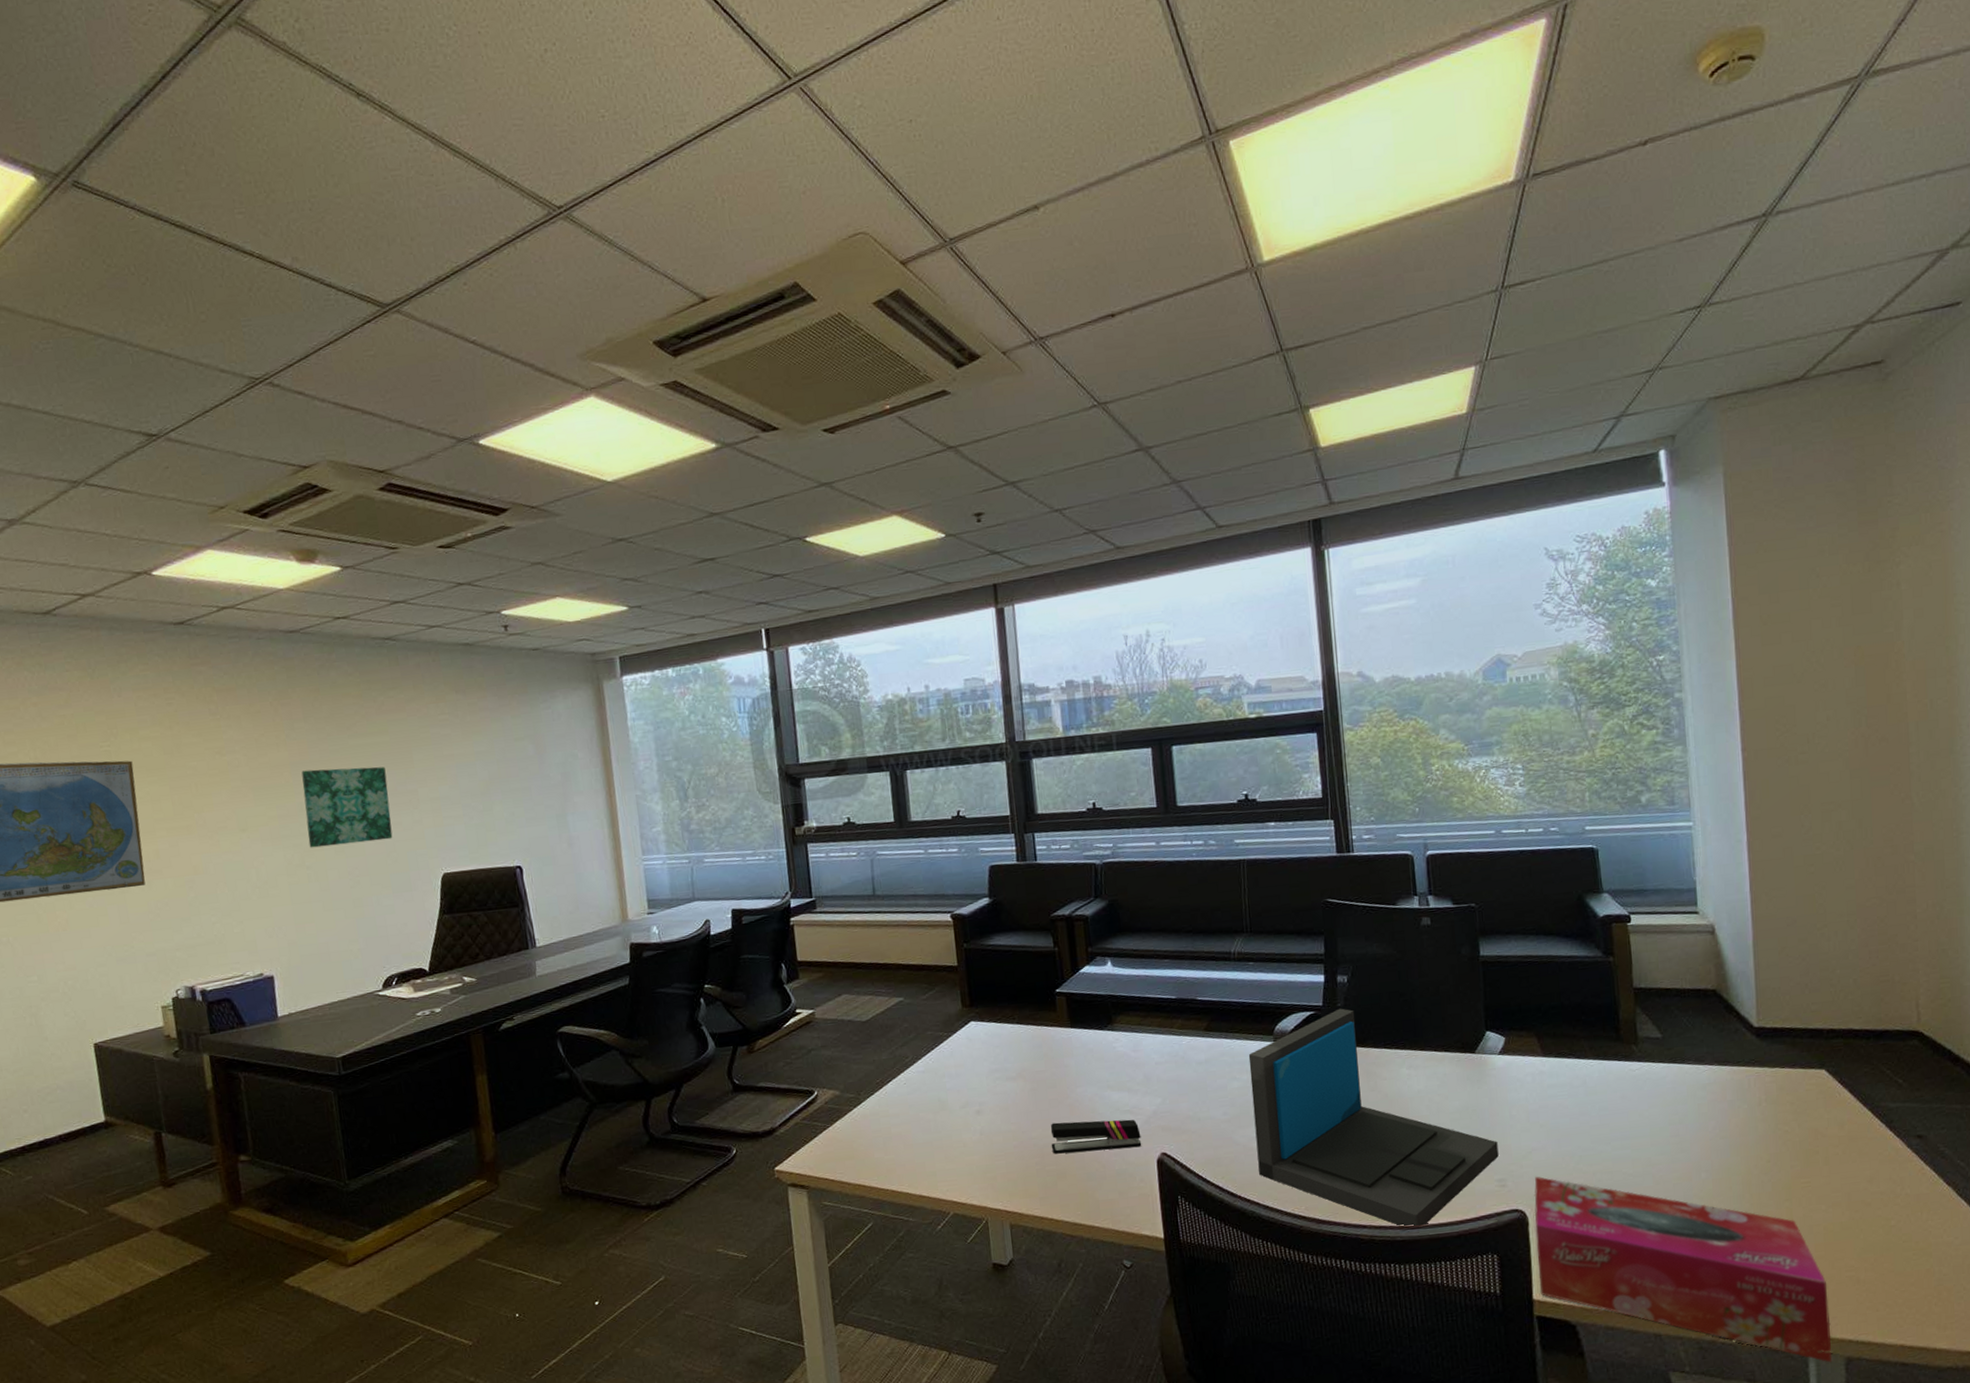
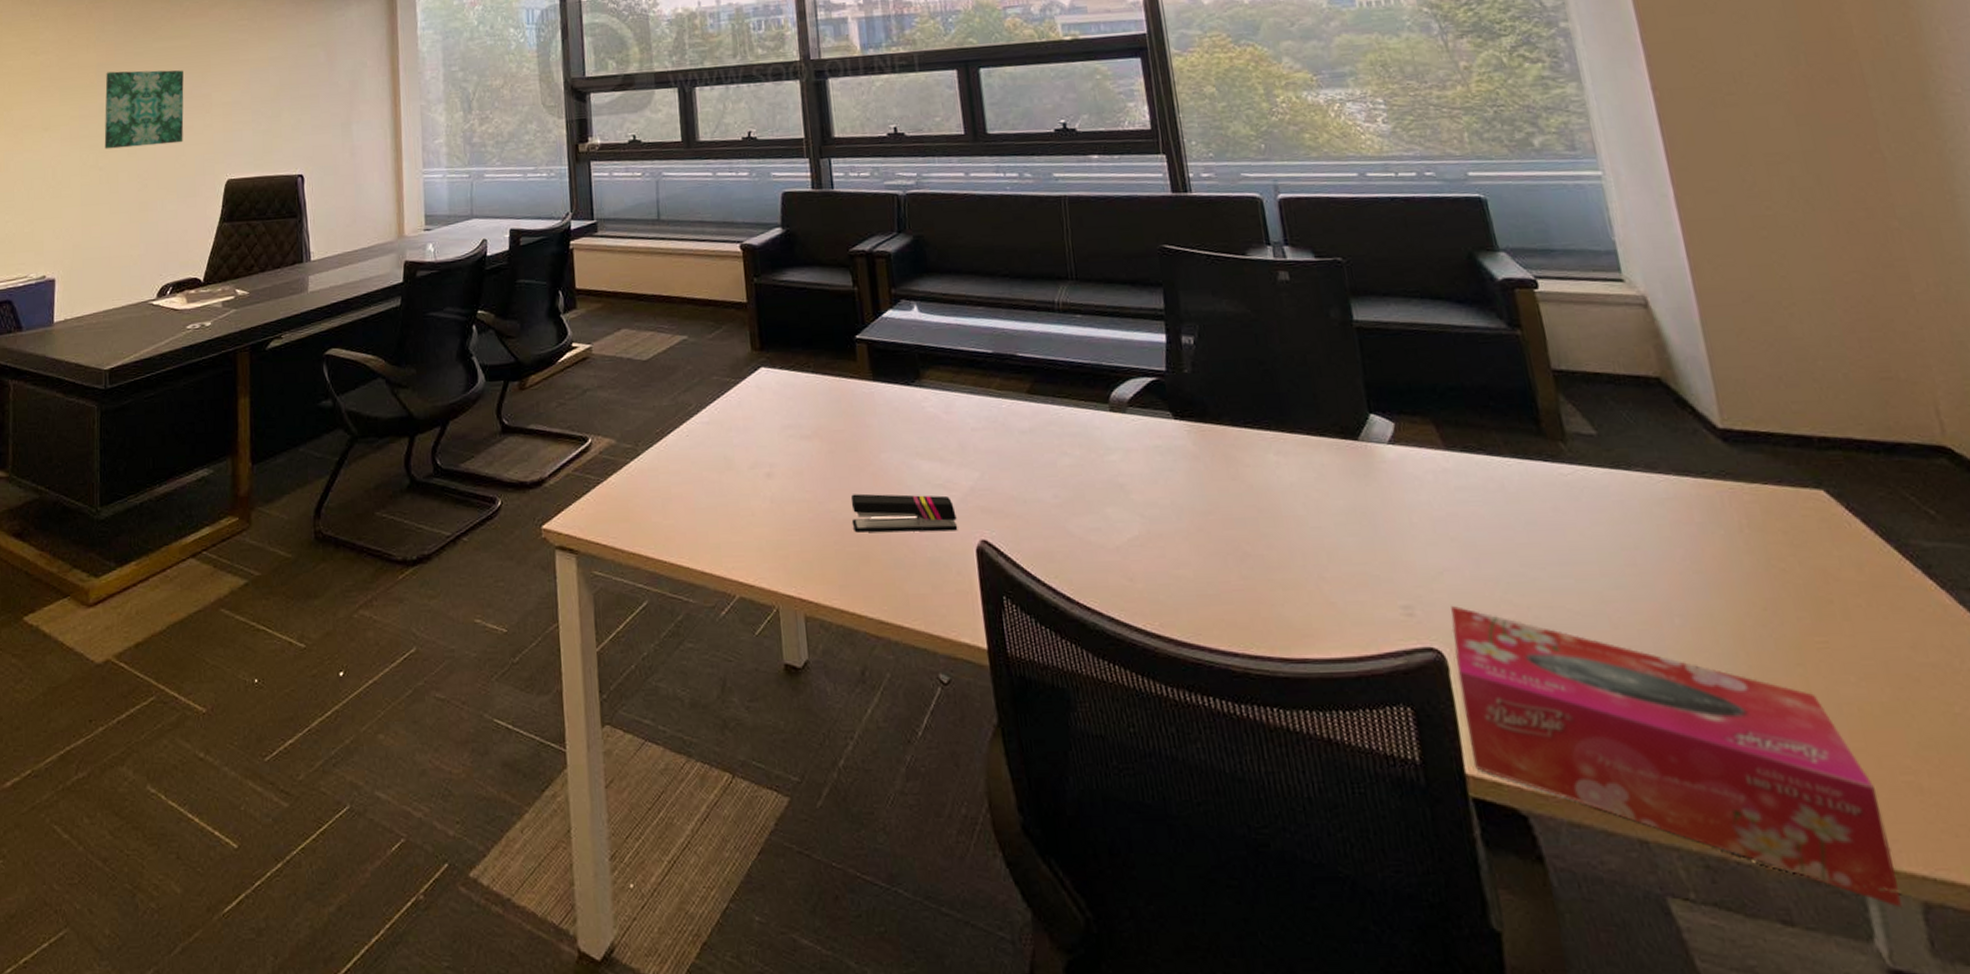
laptop: present [1248,1008,1499,1228] -> none [1080,375,1401,662]

